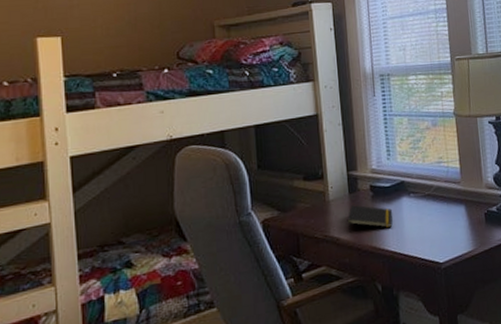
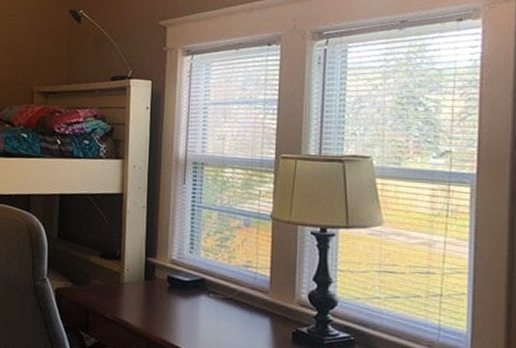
notepad: present [347,205,393,232] -> none [139,292,189,325]

